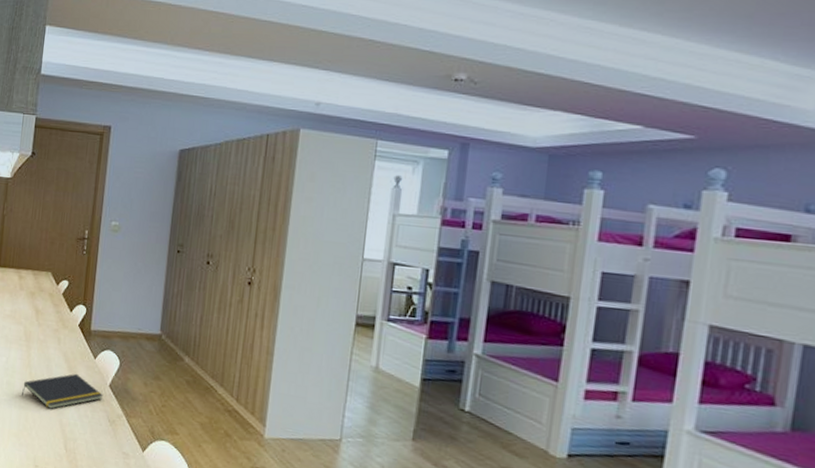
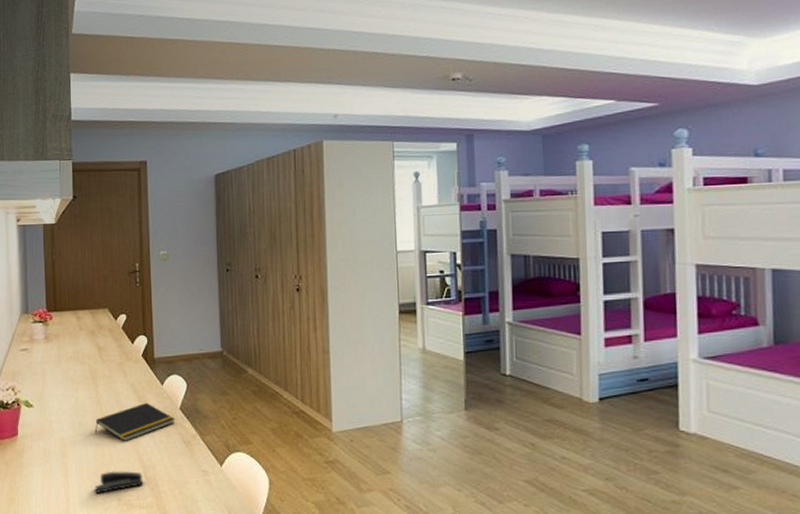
stapler: none [13,435,63,458] -> present [94,471,144,494]

